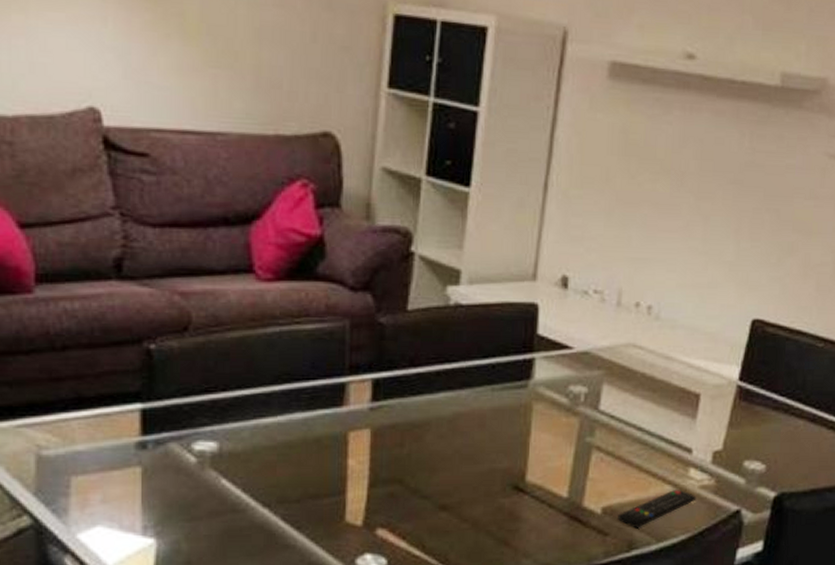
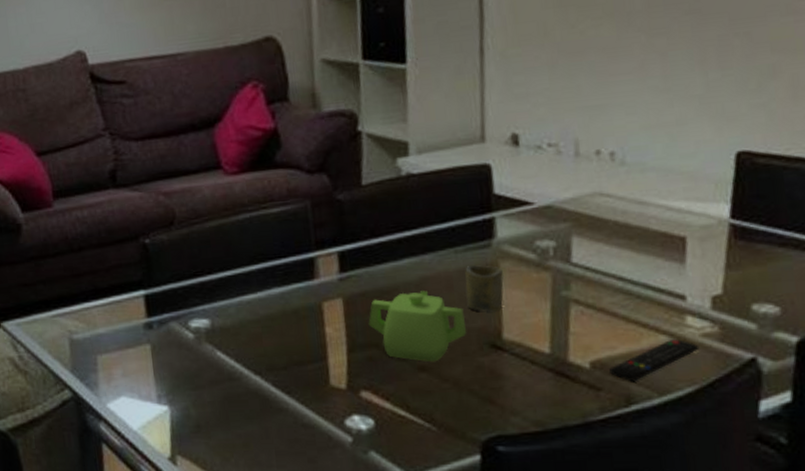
teapot: none [394,427,493,502] -> present [368,290,467,363]
cup: none [495,405,535,453] -> present [465,265,504,312]

